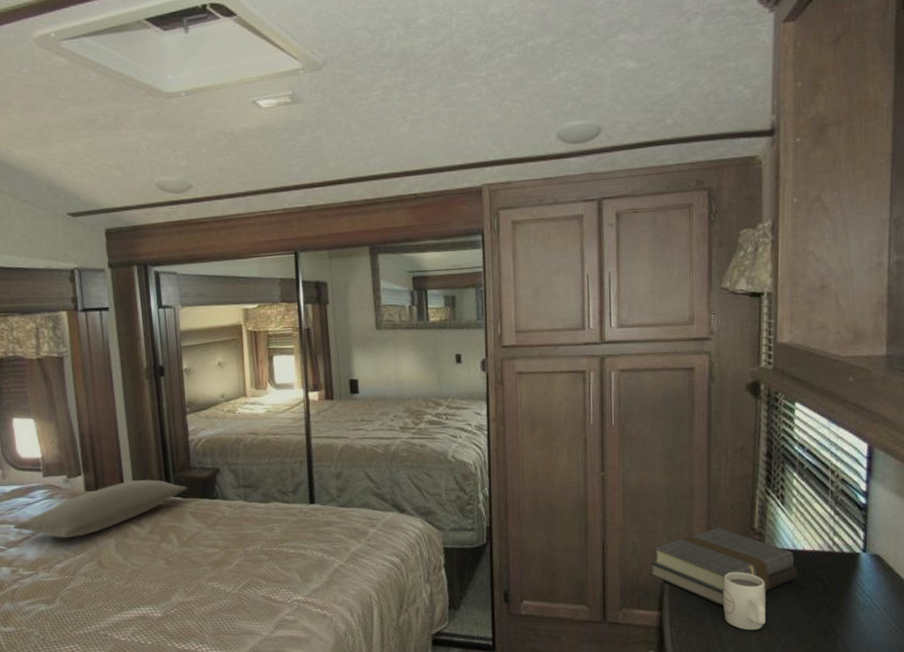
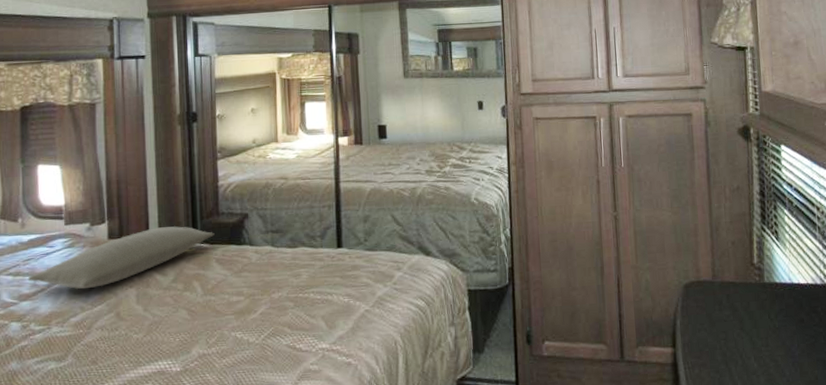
book: present [649,528,797,607] -> none [661,264,795,341]
mug: present [722,571,767,631] -> none [729,306,770,365]

